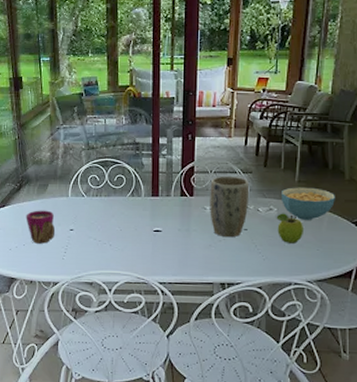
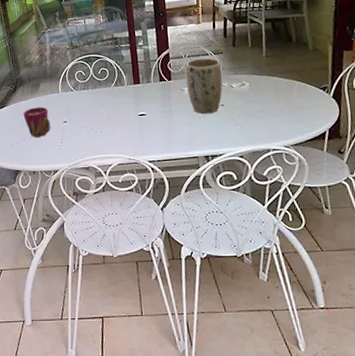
fruit: present [276,213,303,243] -> none [249,86,276,114]
cereal bowl: present [282,187,335,220] -> none [252,60,302,91]

